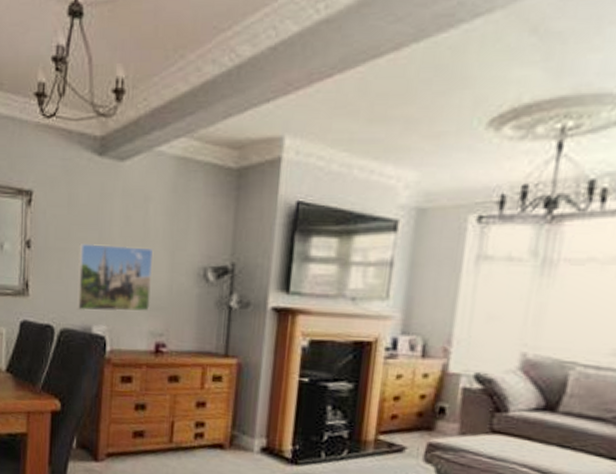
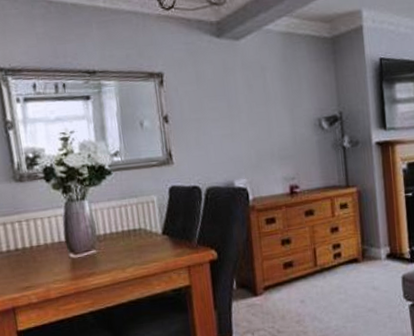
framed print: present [77,243,153,312] -> none [212,109,281,170]

